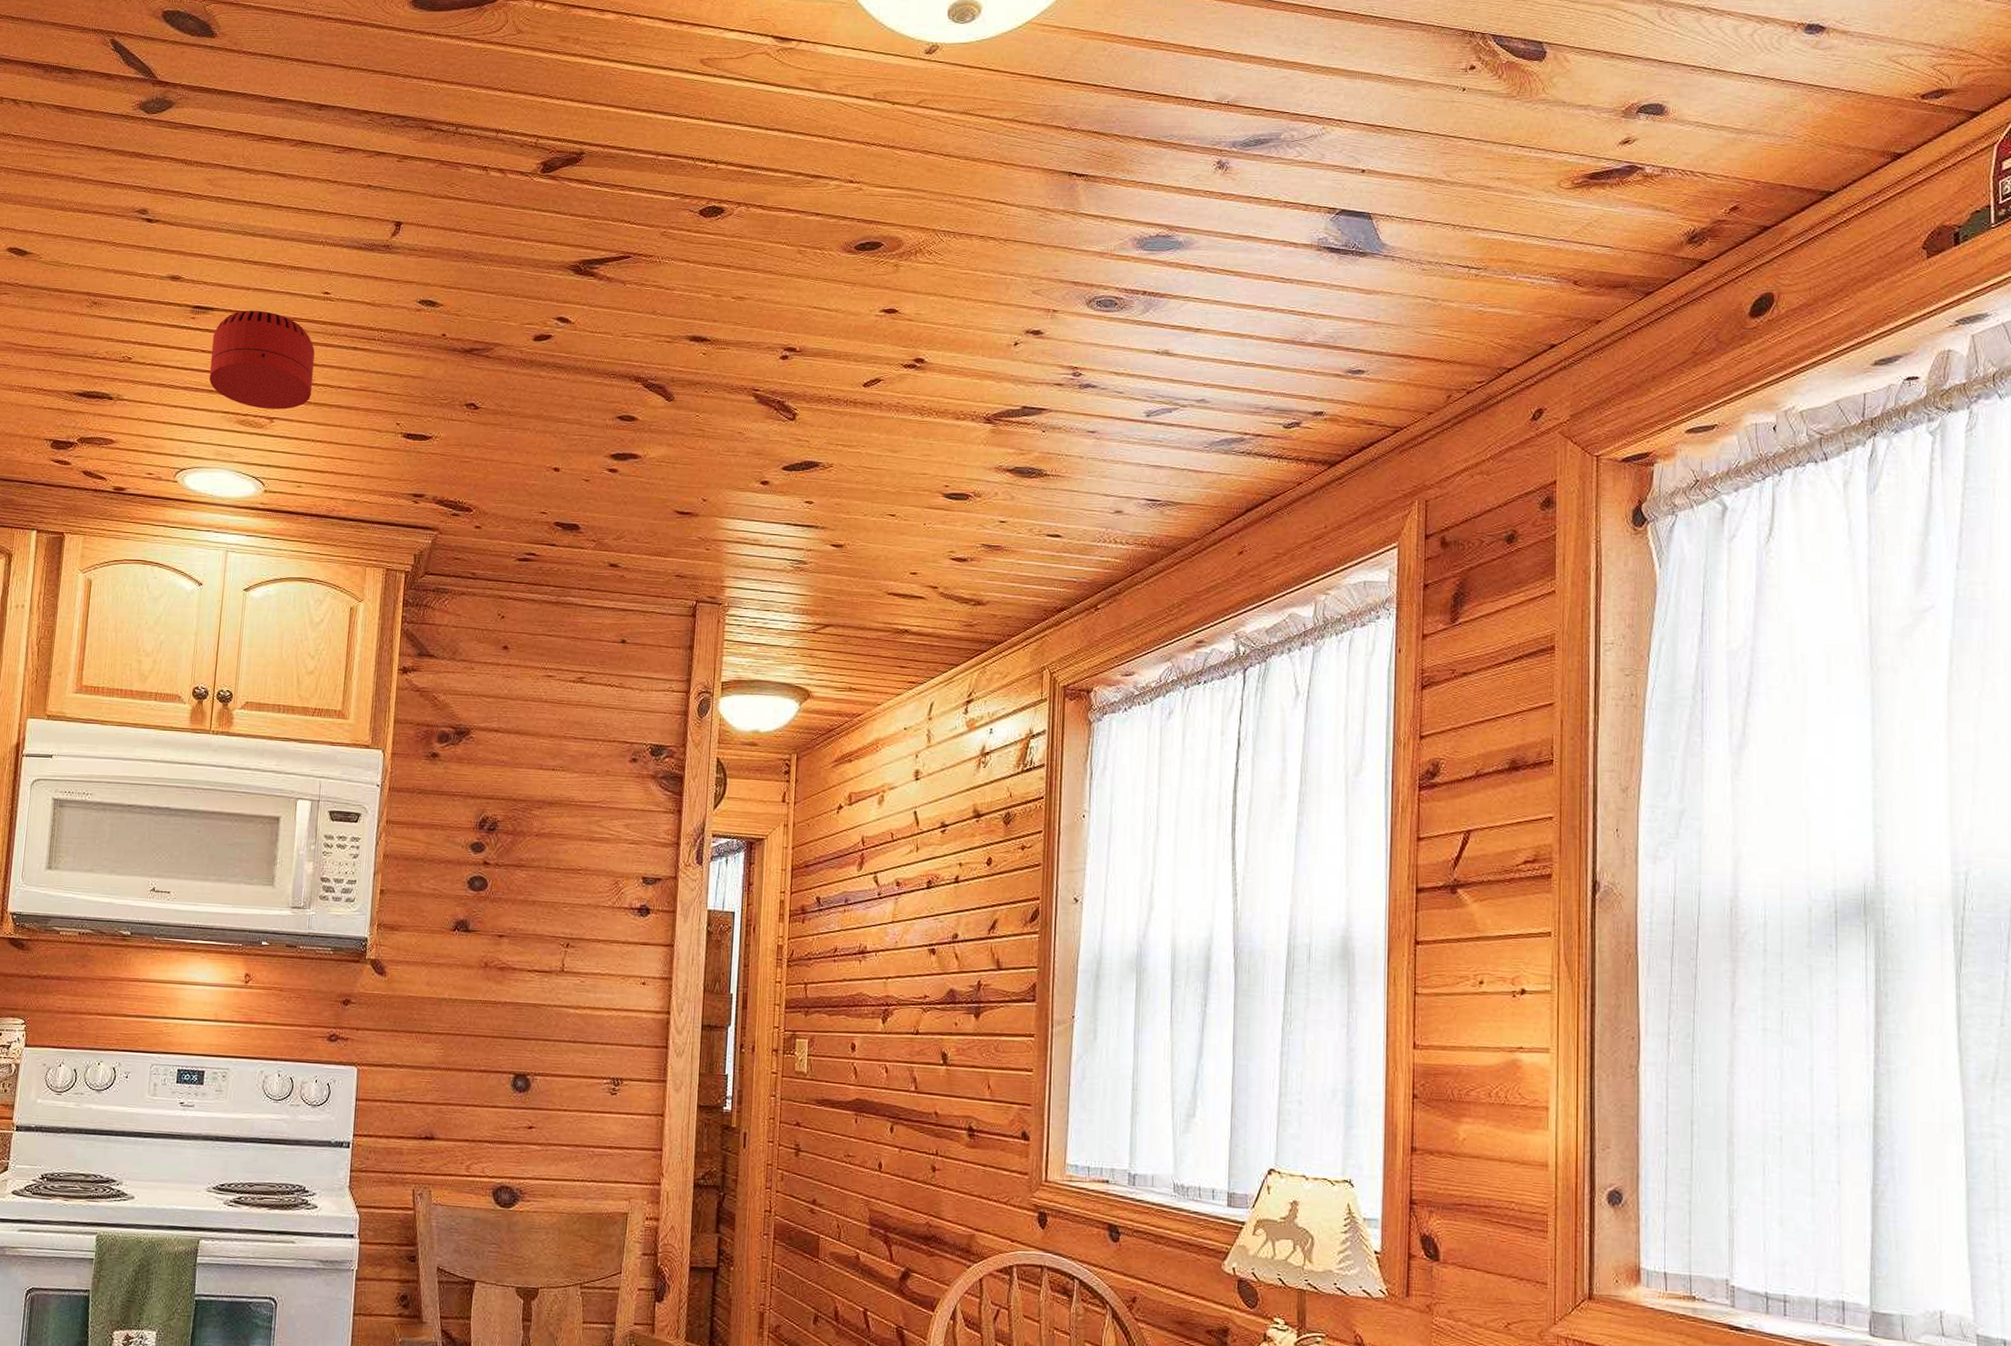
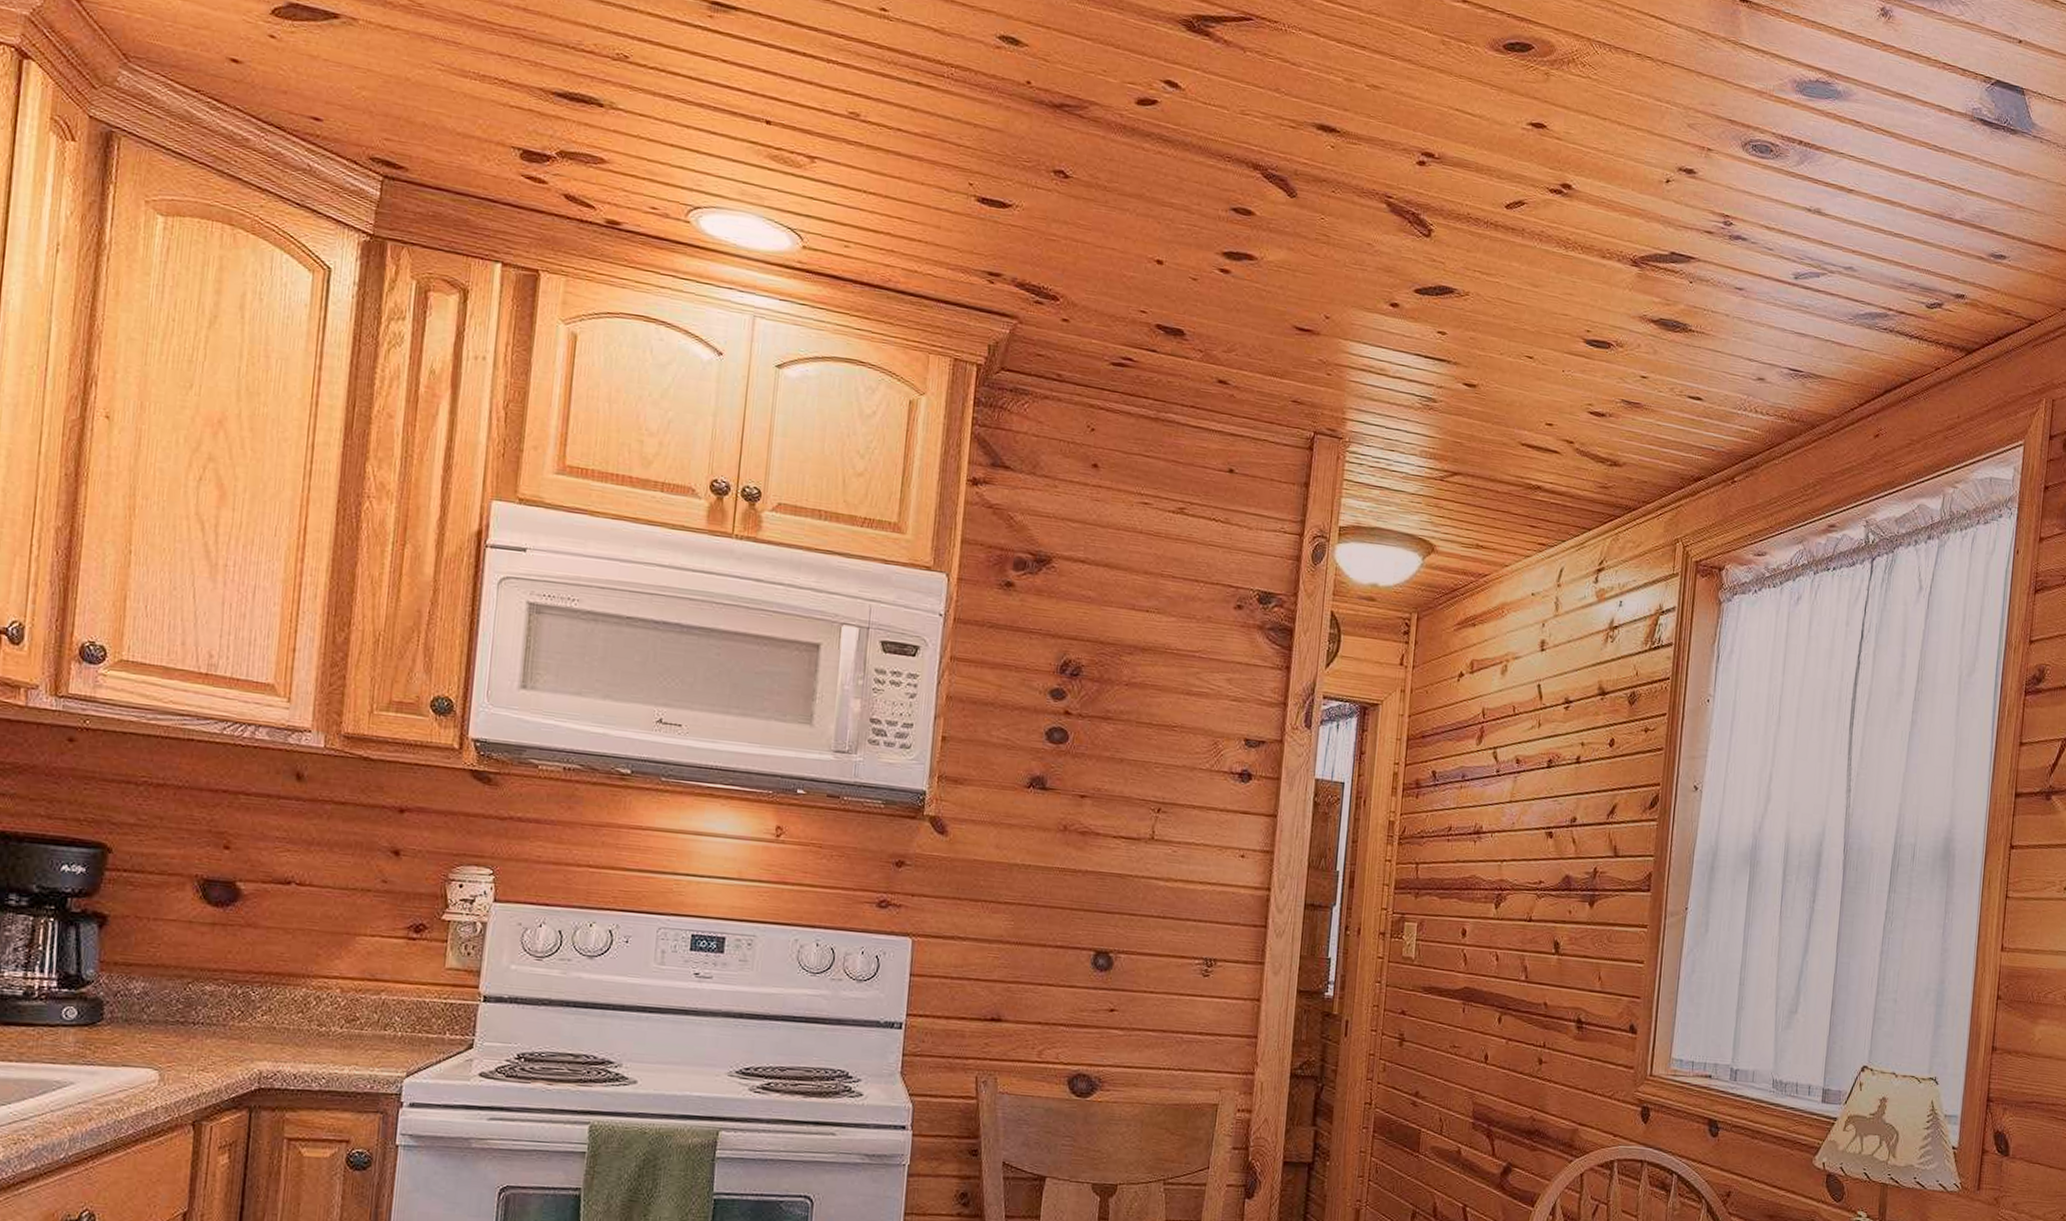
smoke detector: present [209,310,315,410] -> none [731,16,868,149]

